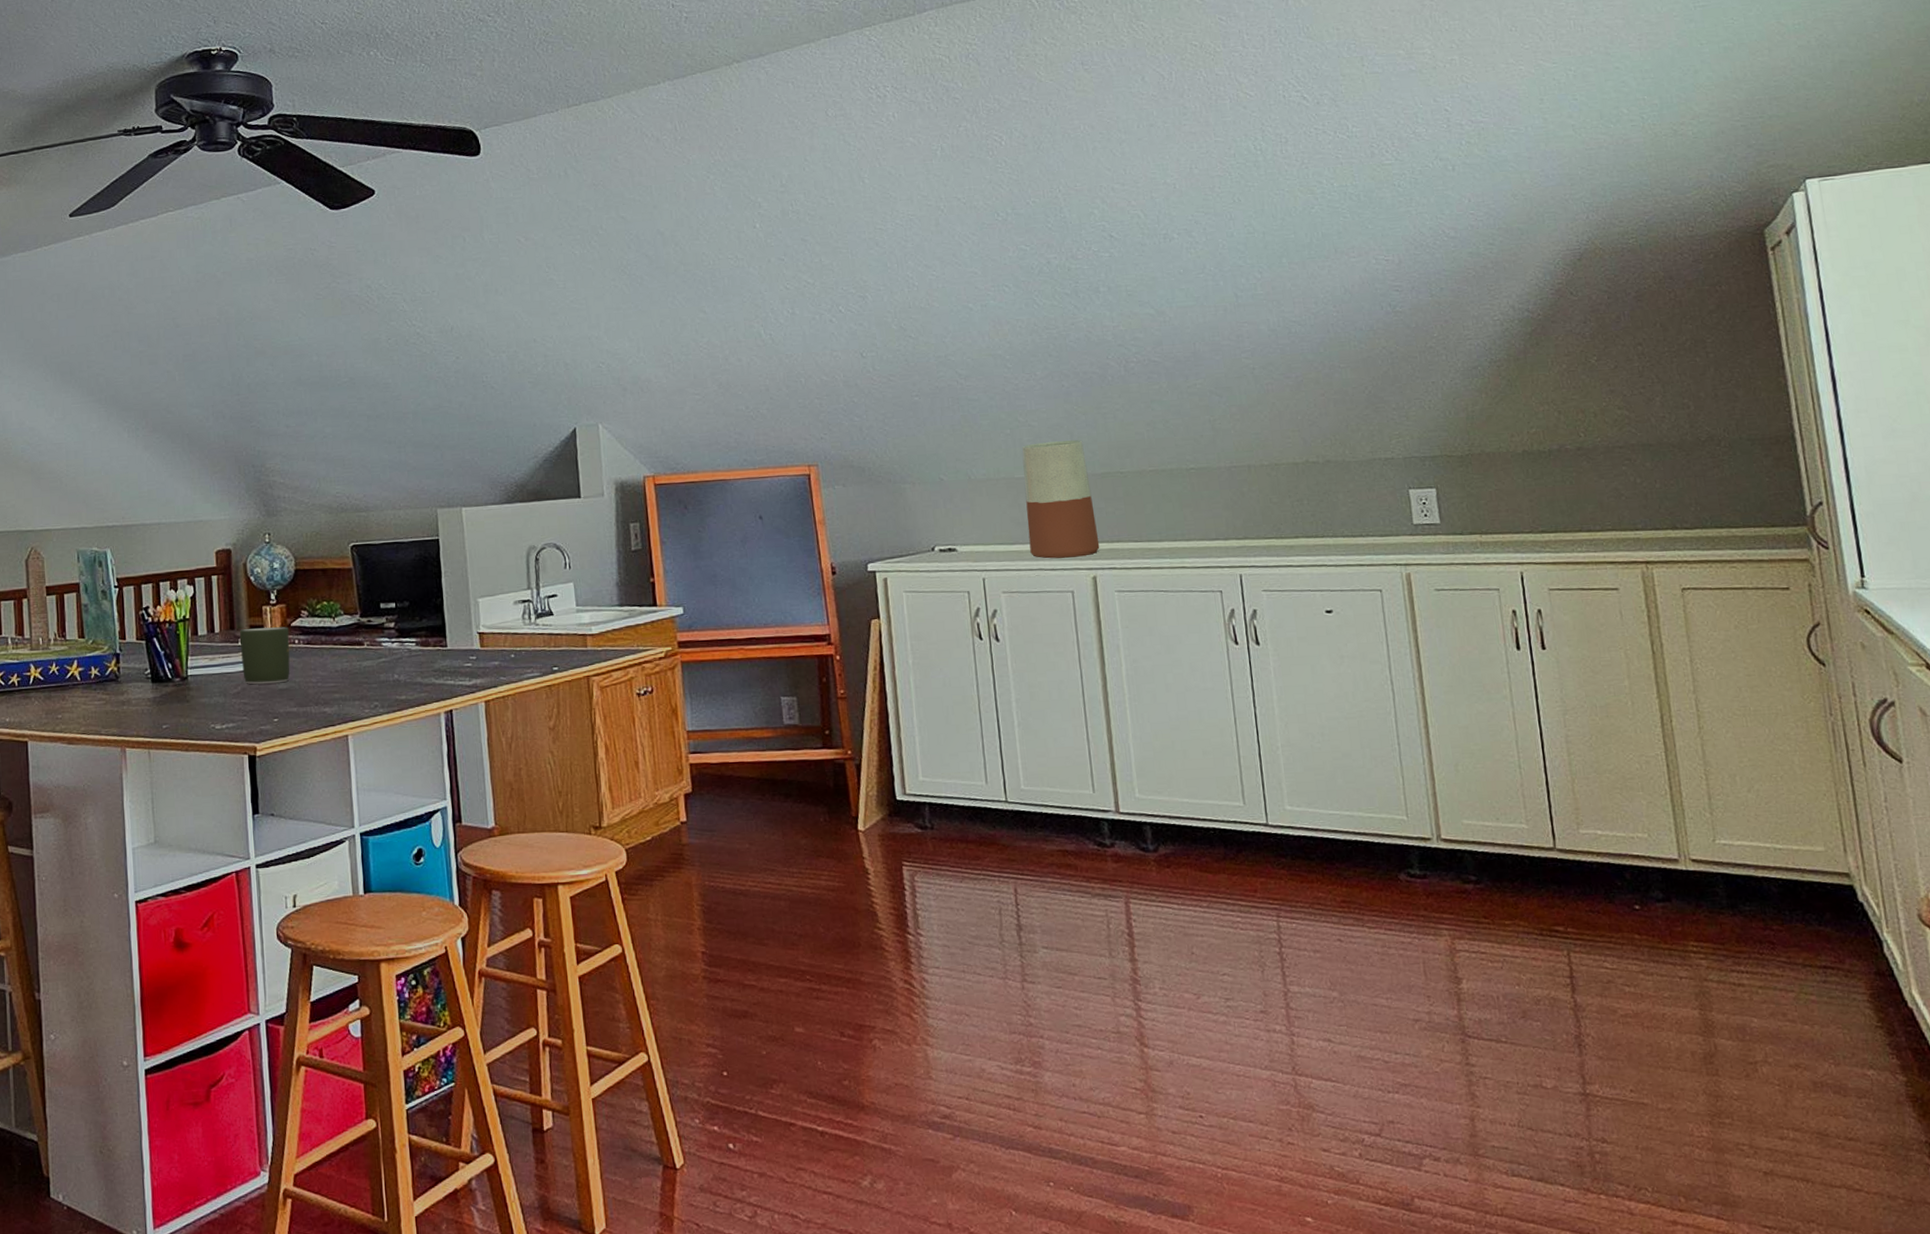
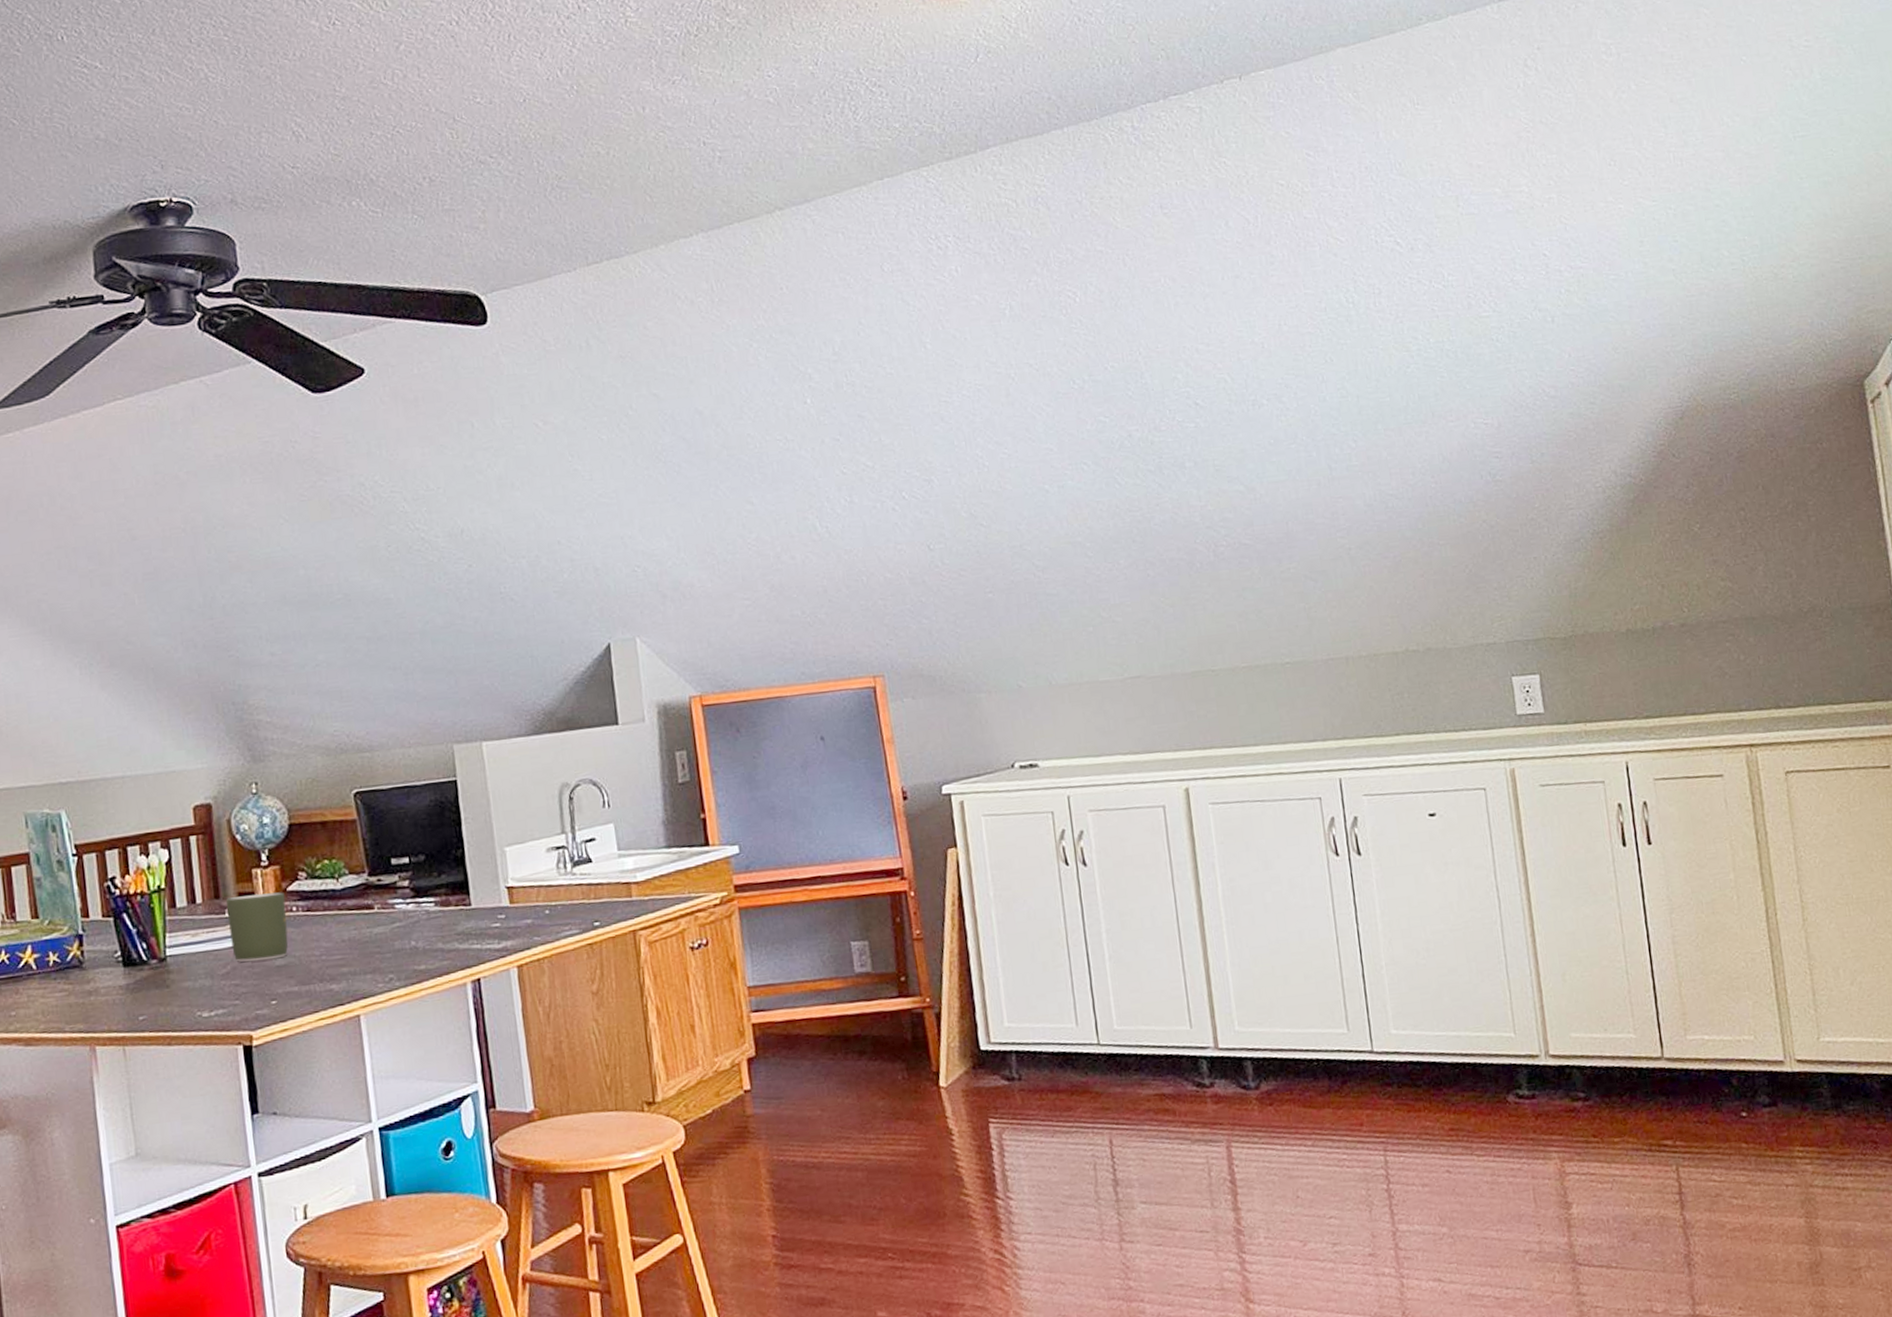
vase: present [1021,440,1100,559] -> none [1105,635,1192,771]

